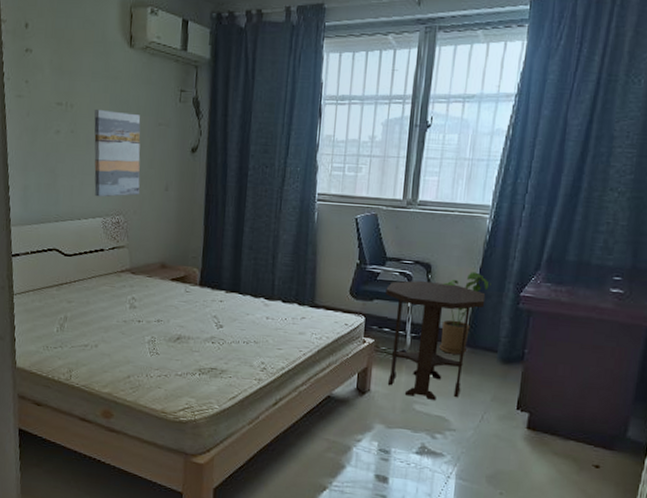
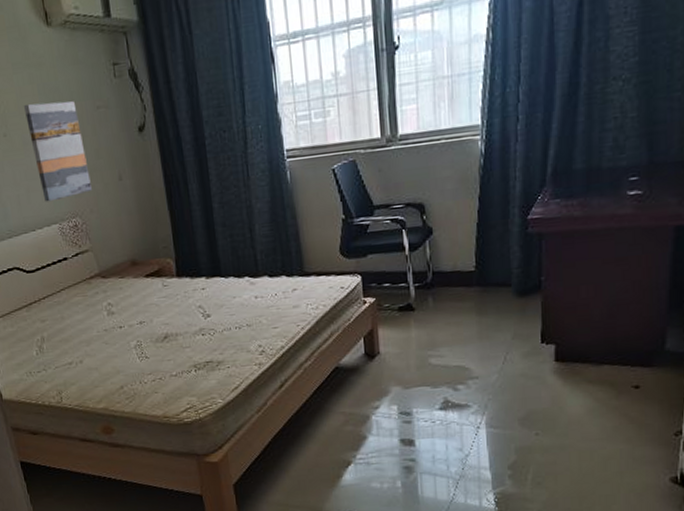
side table: present [385,280,486,400] -> none [379,220,490,351]
house plant: present [439,272,491,355] -> none [440,202,494,298]

